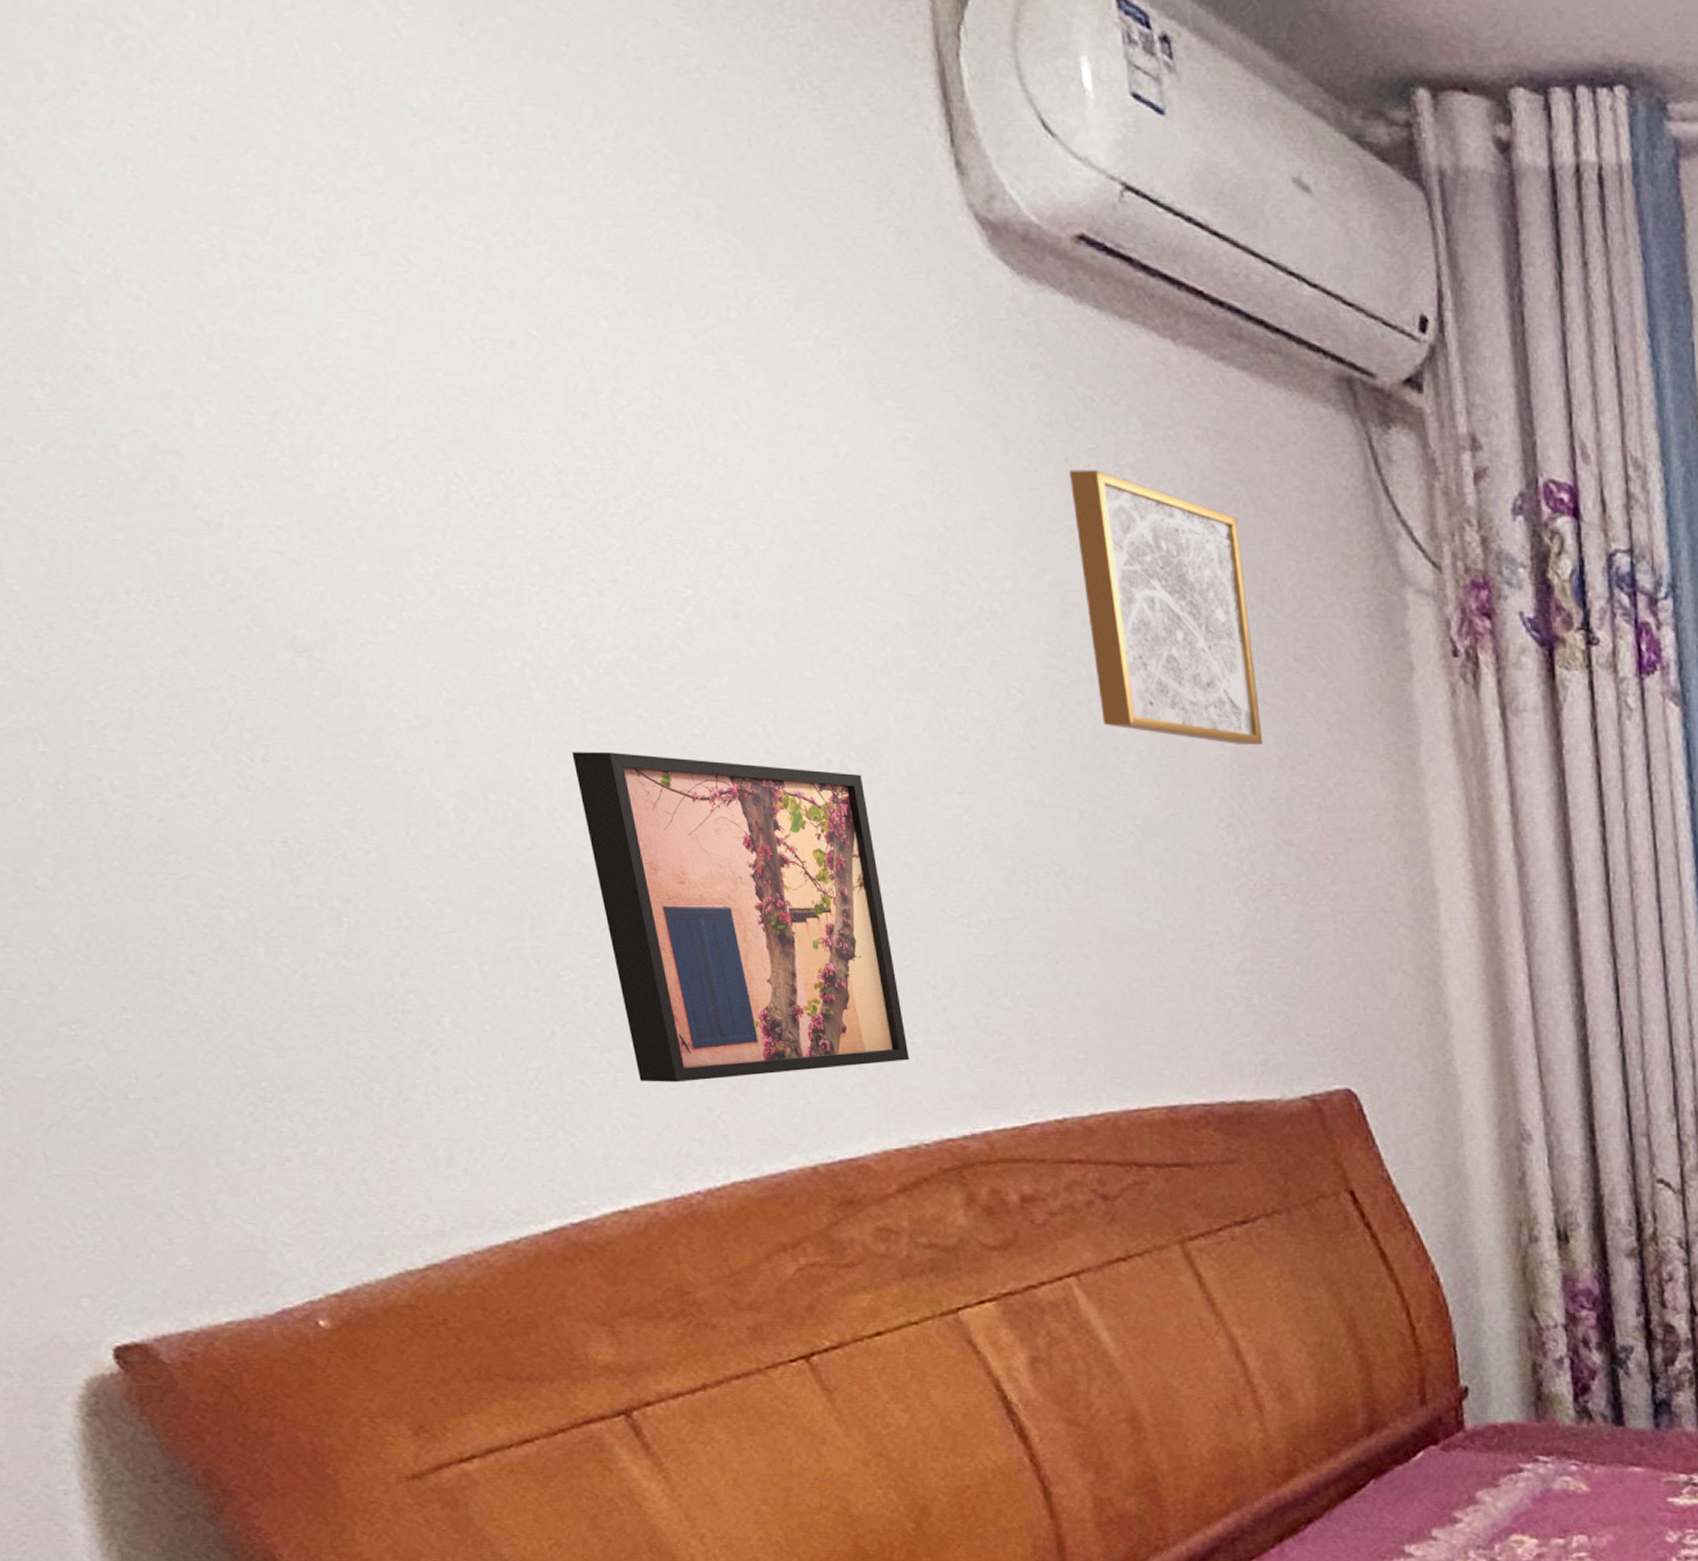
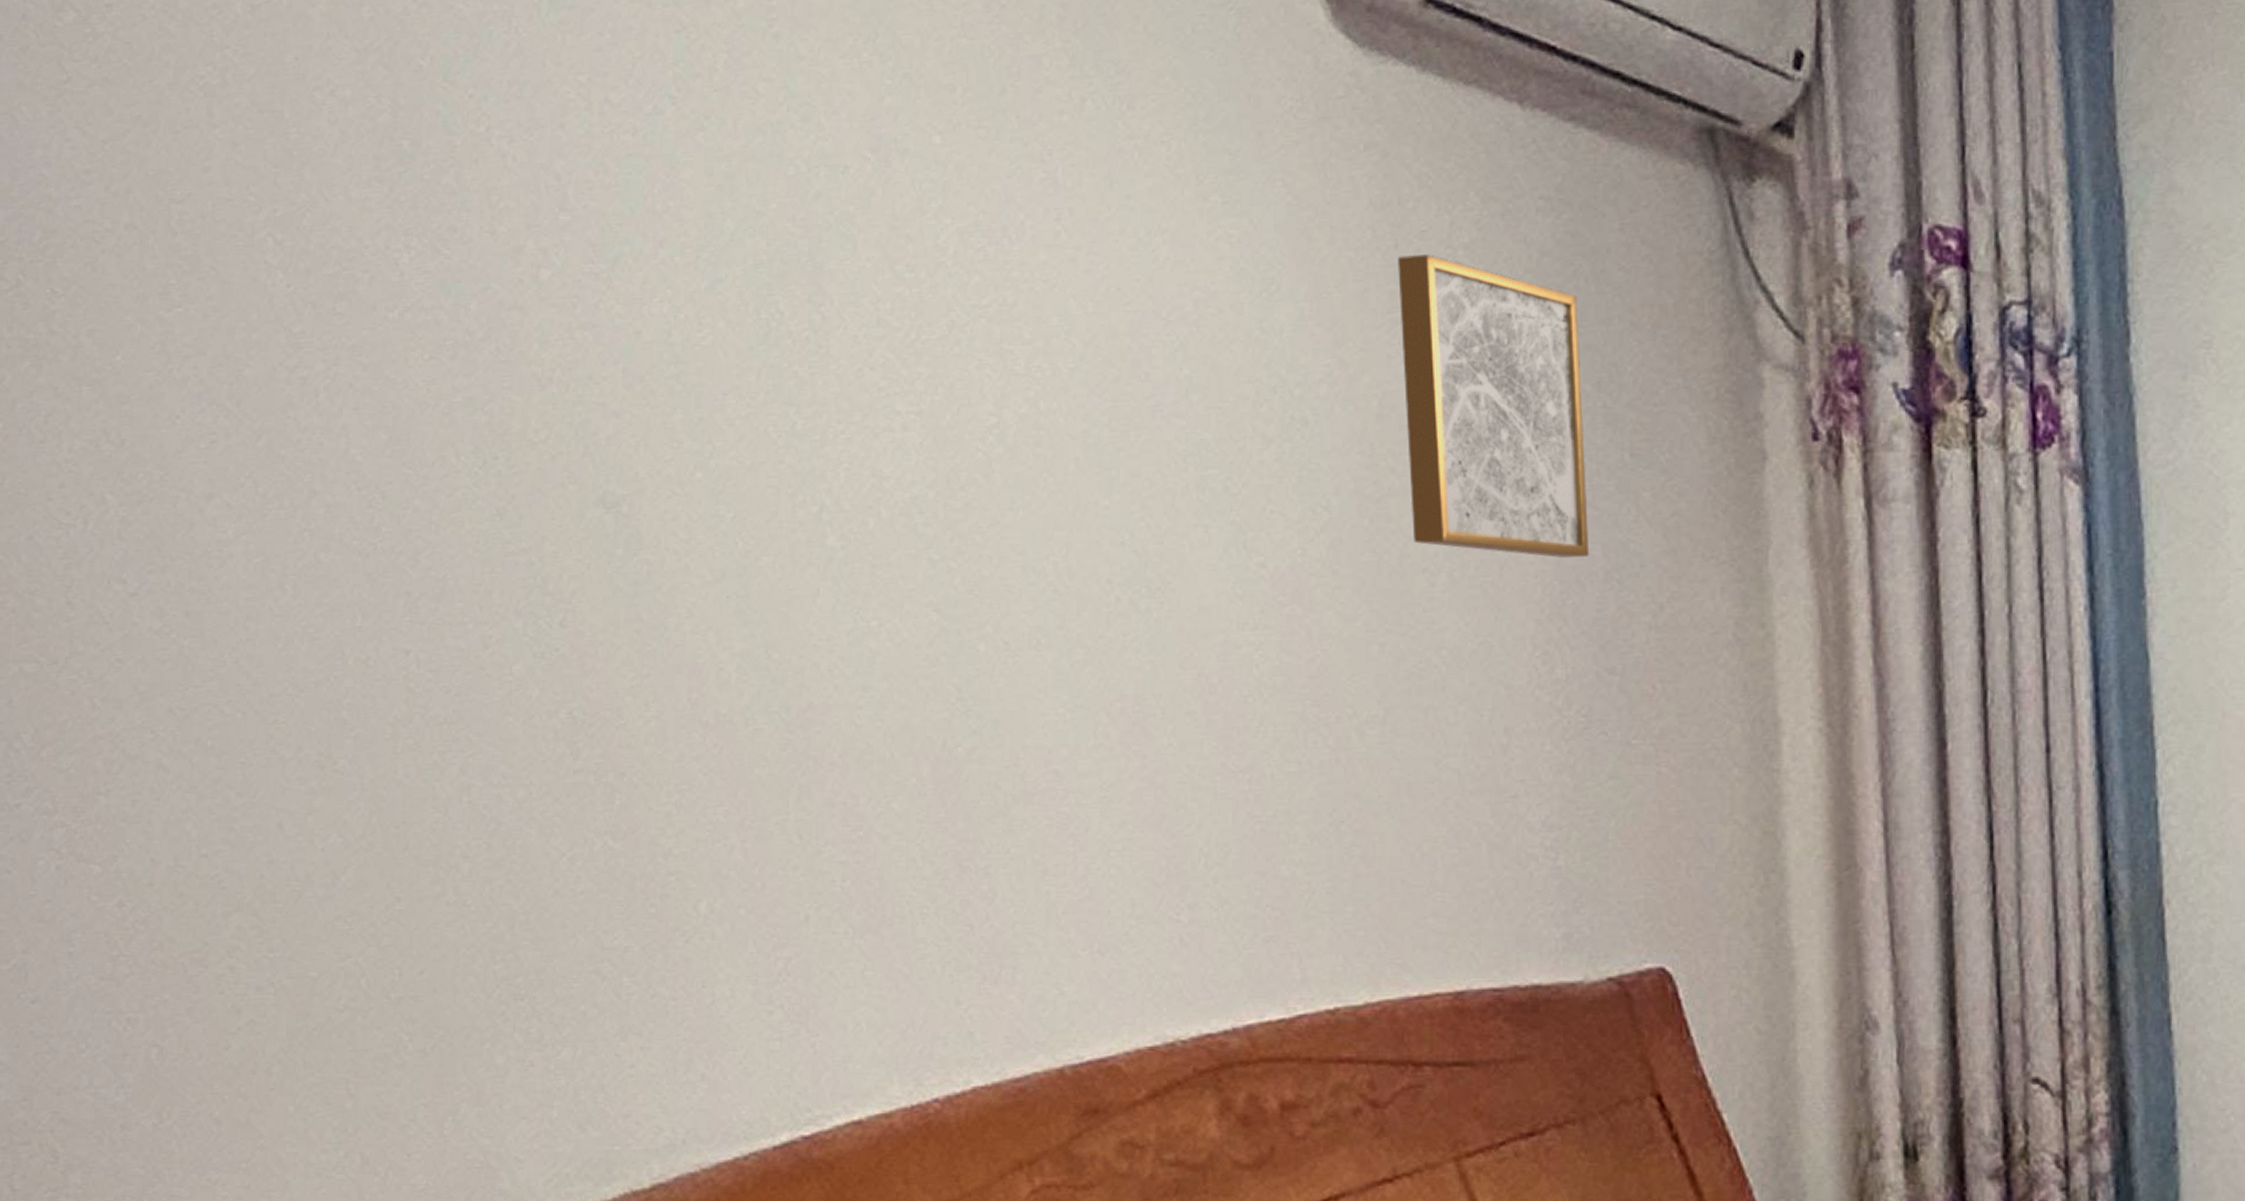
wall art: present [571,752,909,1082] -> none [858,600,1173,972]

